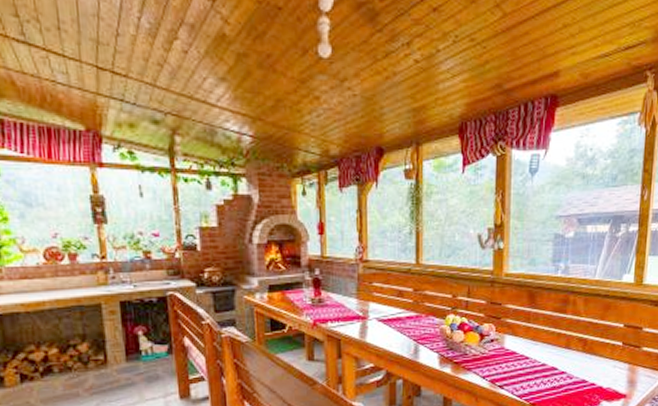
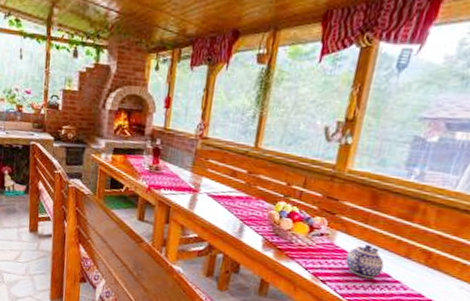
teapot: none [516,343,550,375] -> present [345,245,385,279]

